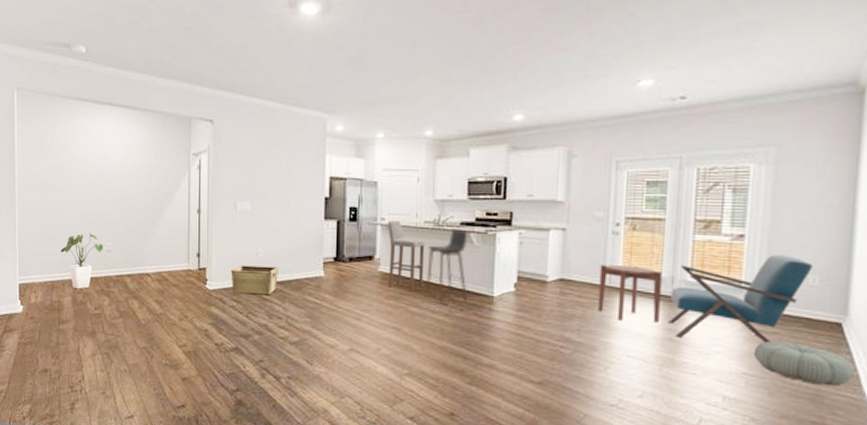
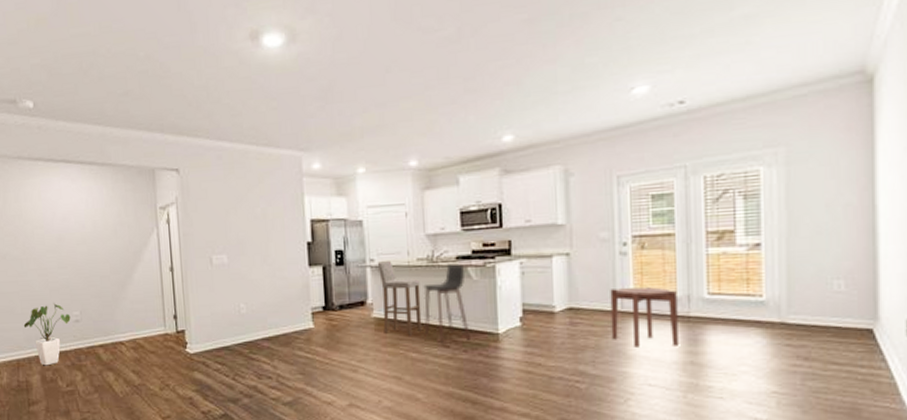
hamper: present [230,265,278,296] -> none [212,322,264,355]
armchair: present [669,255,814,343] -> none [688,261,837,360]
pouf: present [754,340,855,387] -> none [783,354,892,398]

